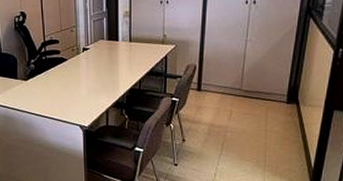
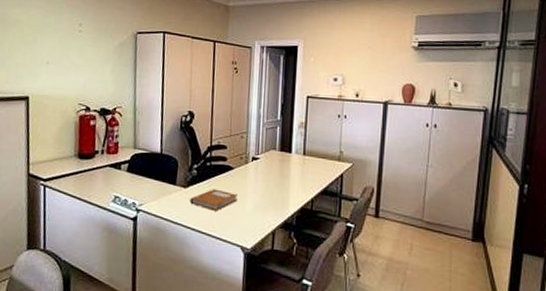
notebook: none [31,79,73,98] -> present [190,189,237,211]

